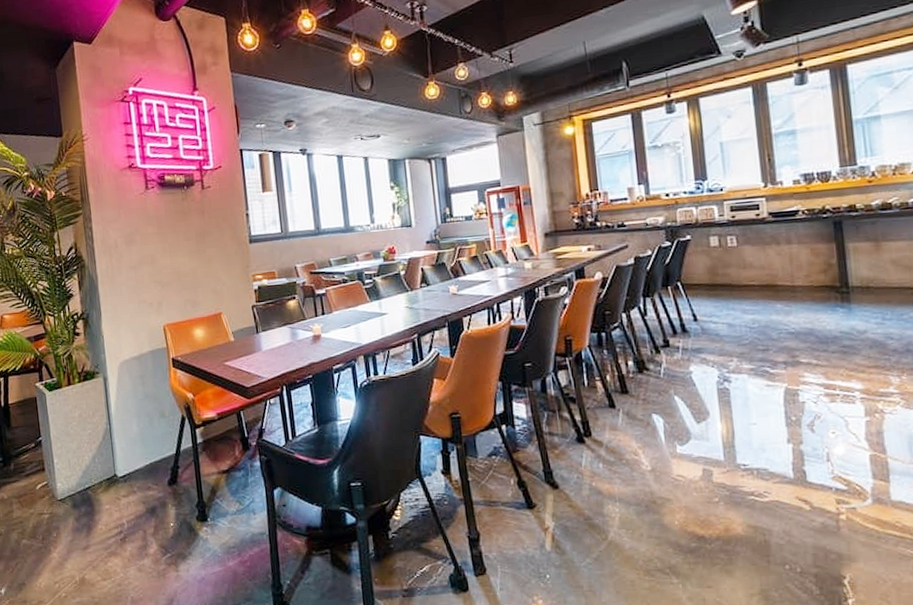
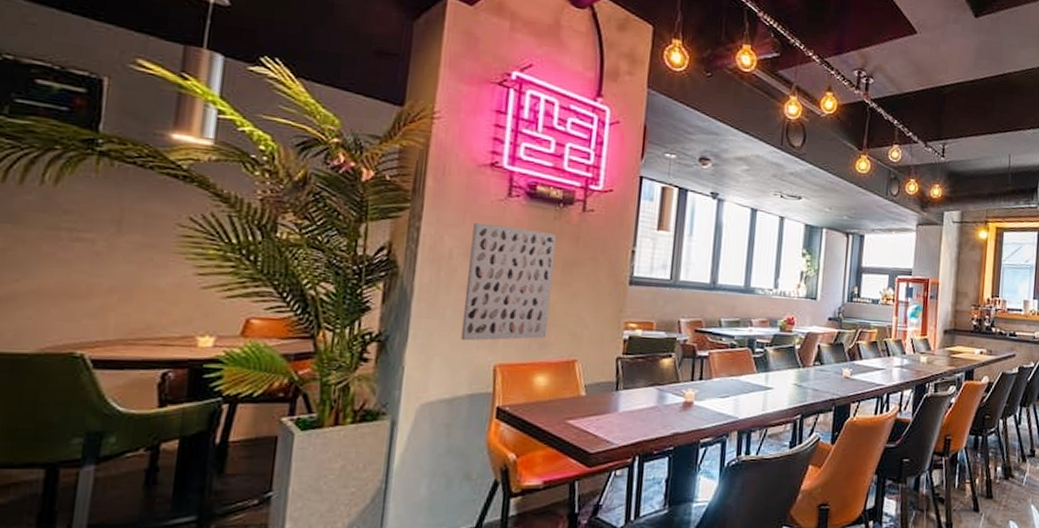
wall art: none [127,212,196,310] -> present [460,222,557,341]

